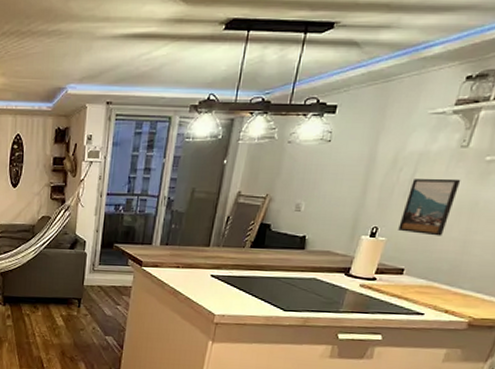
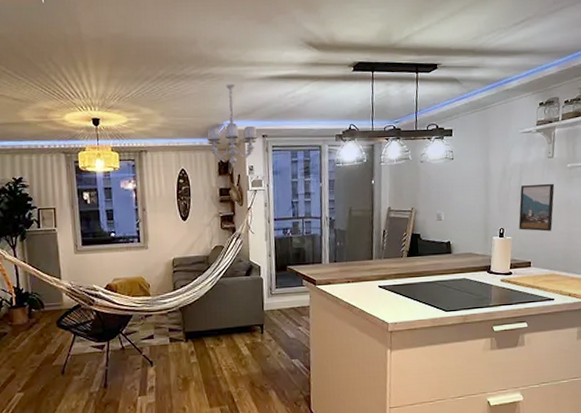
chandelier: none [47,42,102,134] -> present [207,84,257,166]

